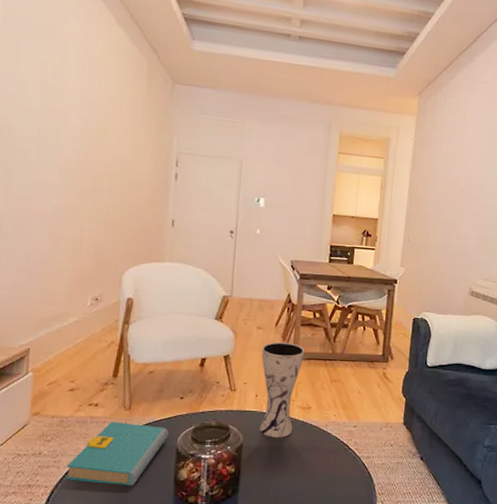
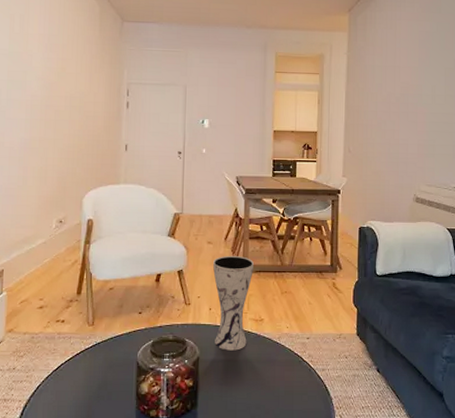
book: present [65,421,169,486] -> none [37,336,129,400]

